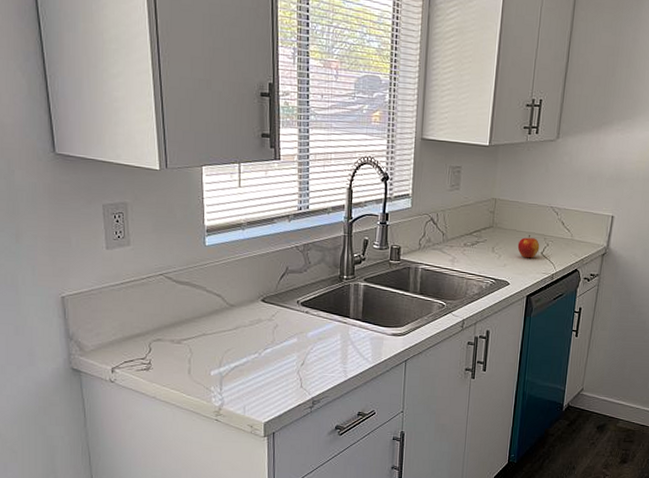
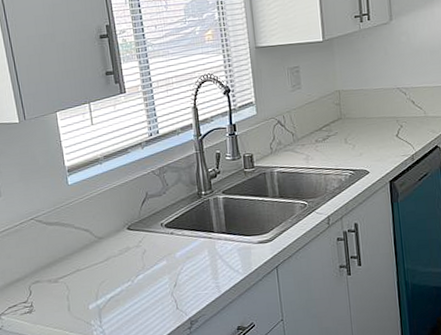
apple: present [517,234,540,259] -> none [370,119,394,144]

